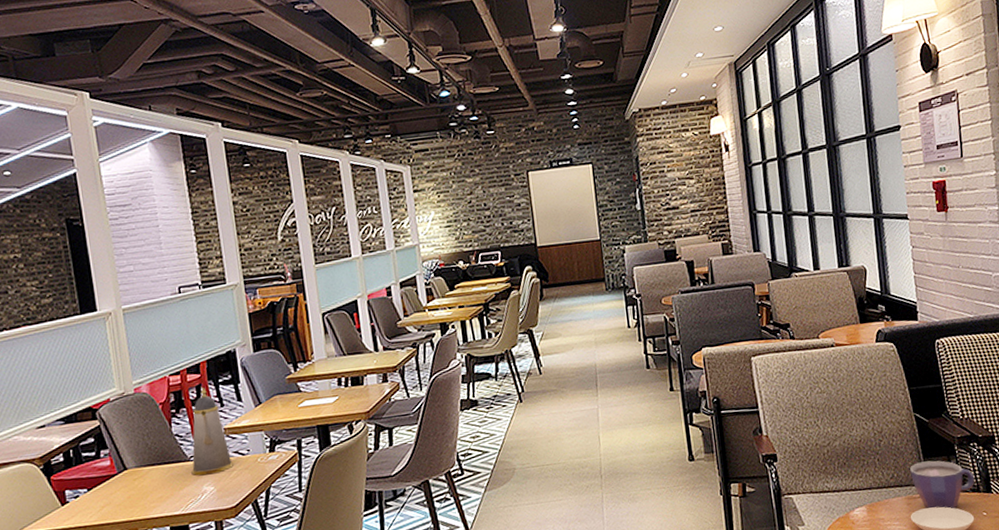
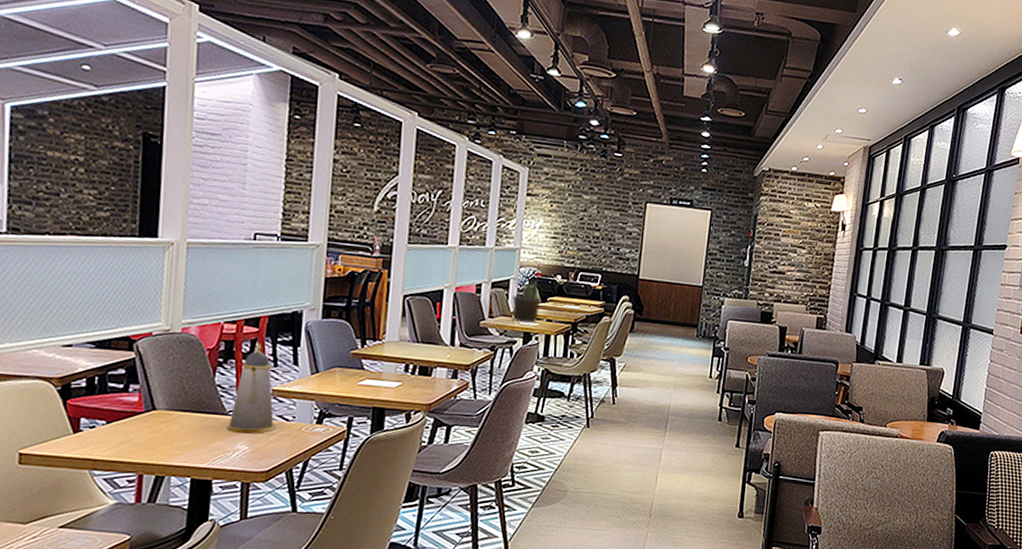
planter: none [419,270,451,314] -> present [512,278,542,323]

